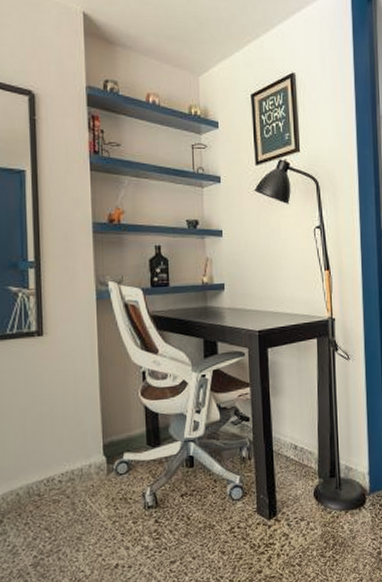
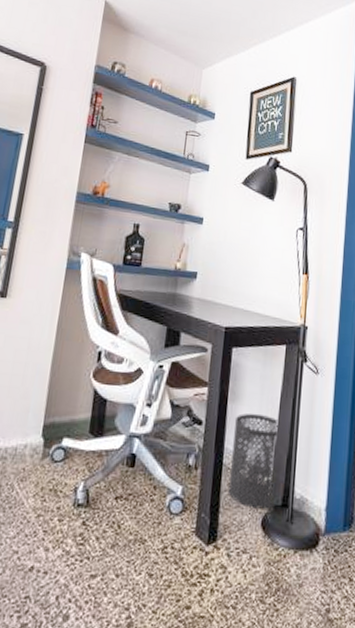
trash can: none [278,403,325,484] -> present [228,413,280,509]

